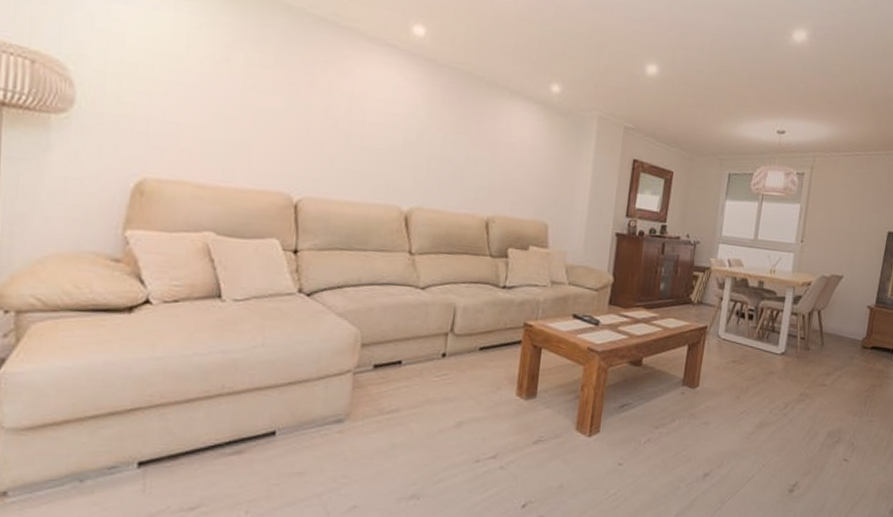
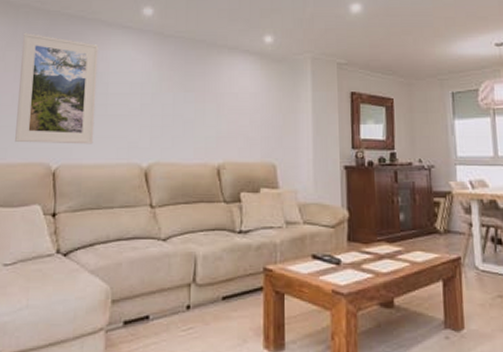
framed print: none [246,28,356,179] -> present [15,32,99,144]

